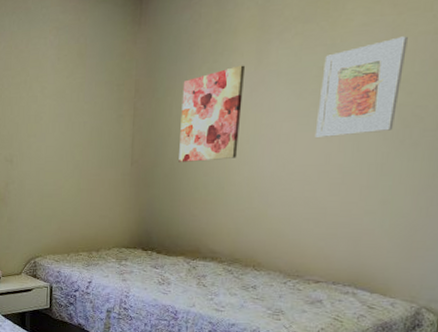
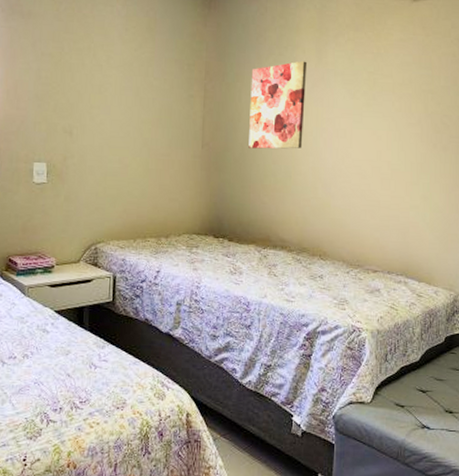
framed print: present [314,36,408,137] -> none [367,54,434,136]

